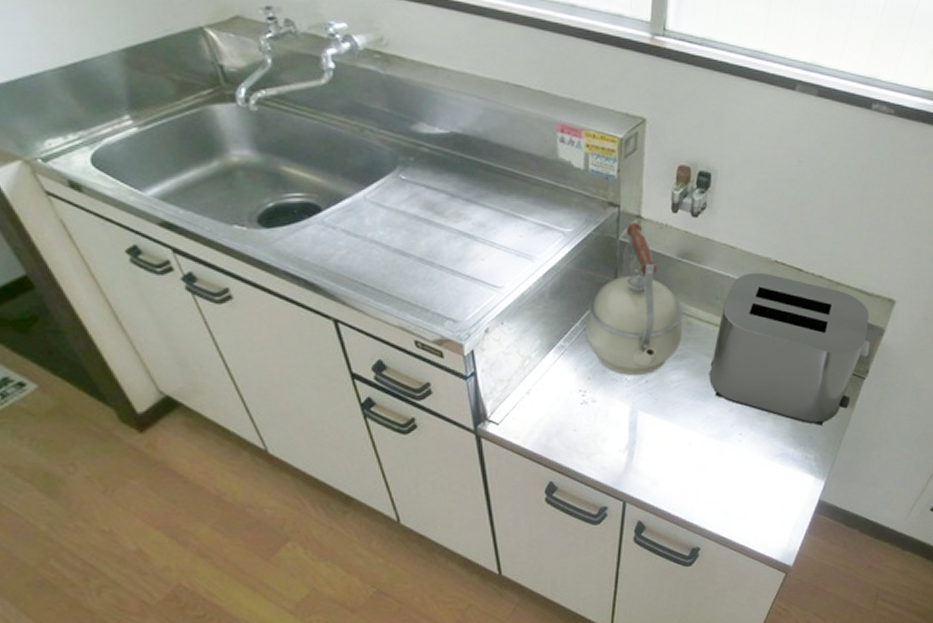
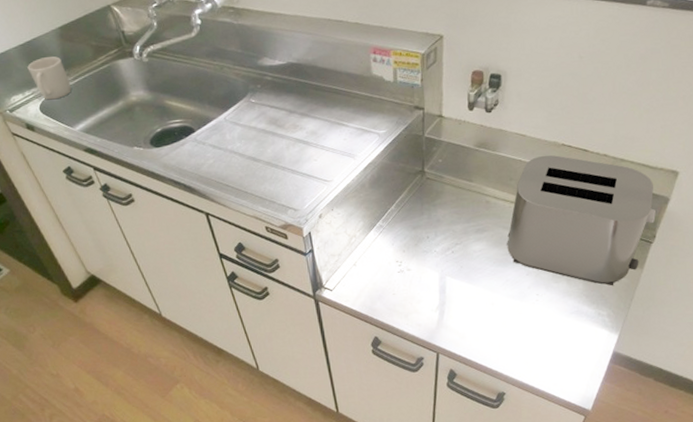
mug: none [72,87,141,150] -> present [27,56,71,100]
kettle: present [586,221,683,376] -> none [399,120,482,248]

